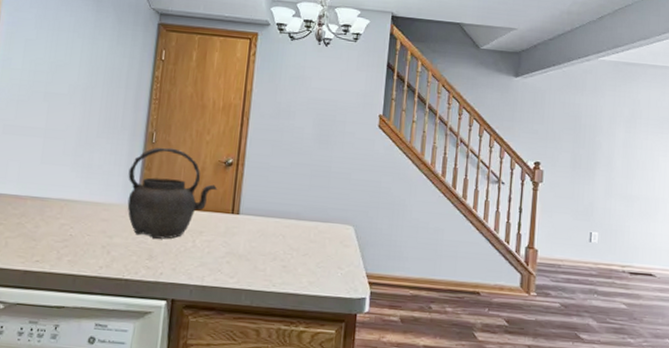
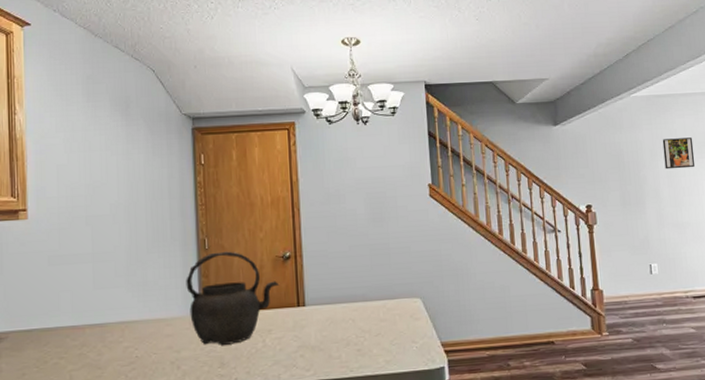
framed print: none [622,108,656,142] -> present [662,137,695,170]

